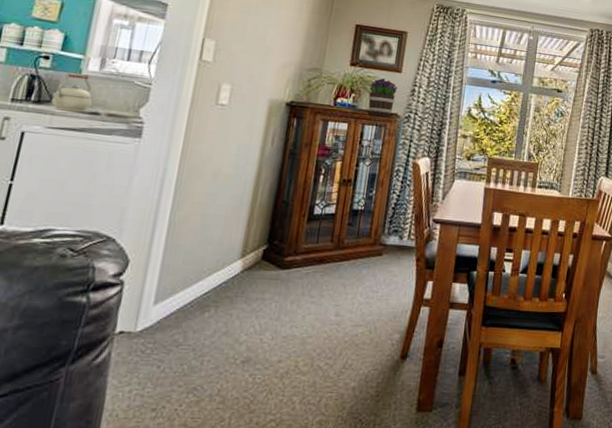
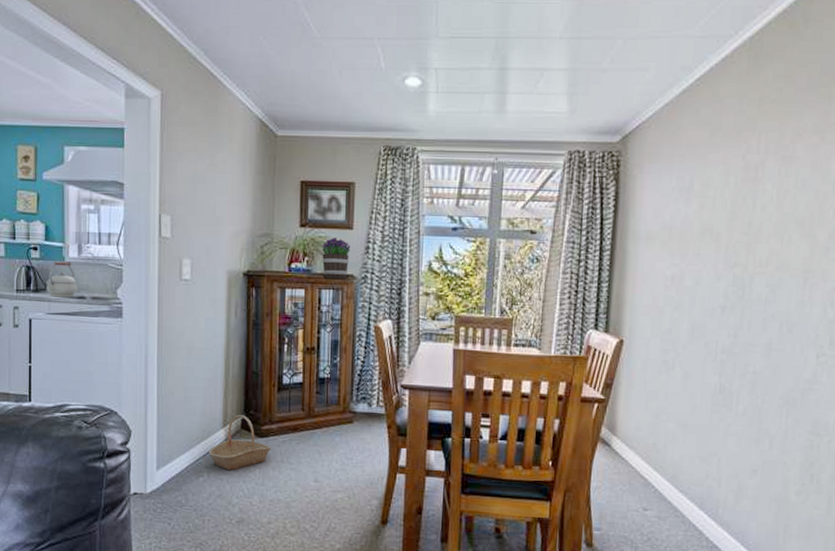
basket: none [220,245,293,305] -> present [208,415,272,471]

